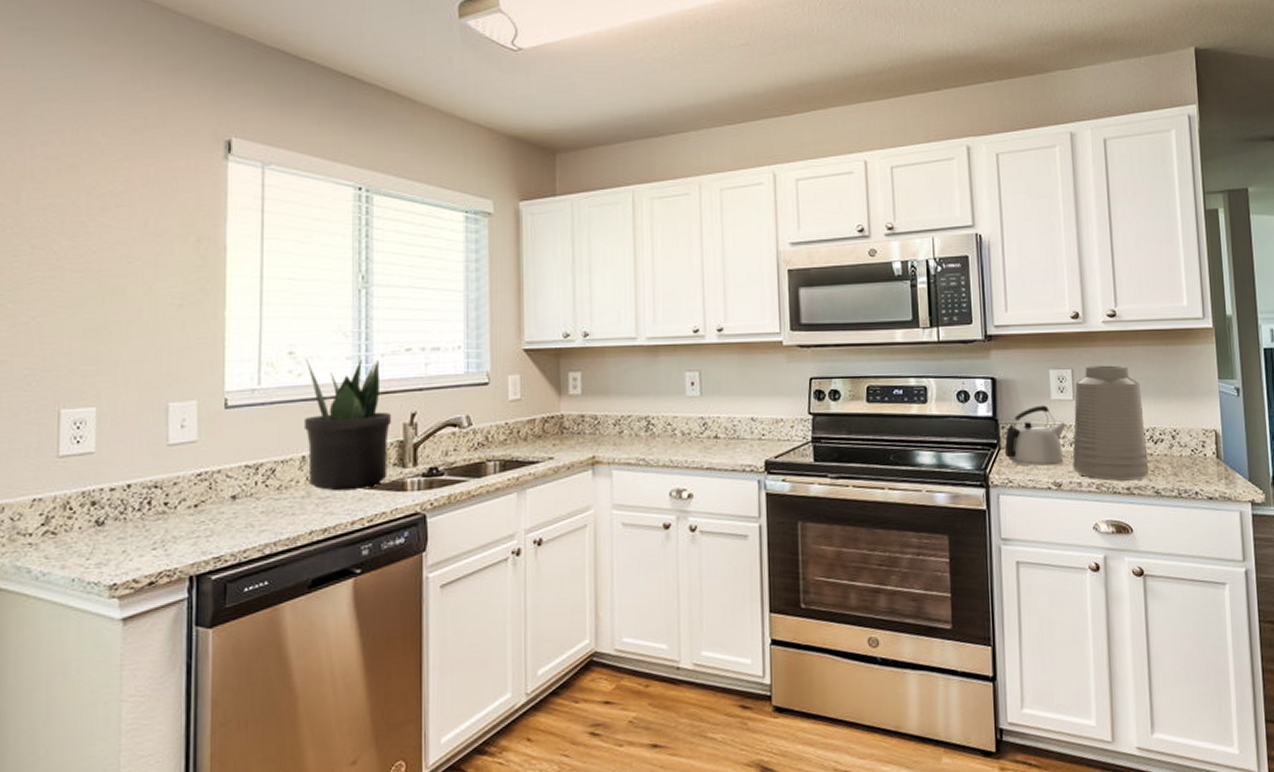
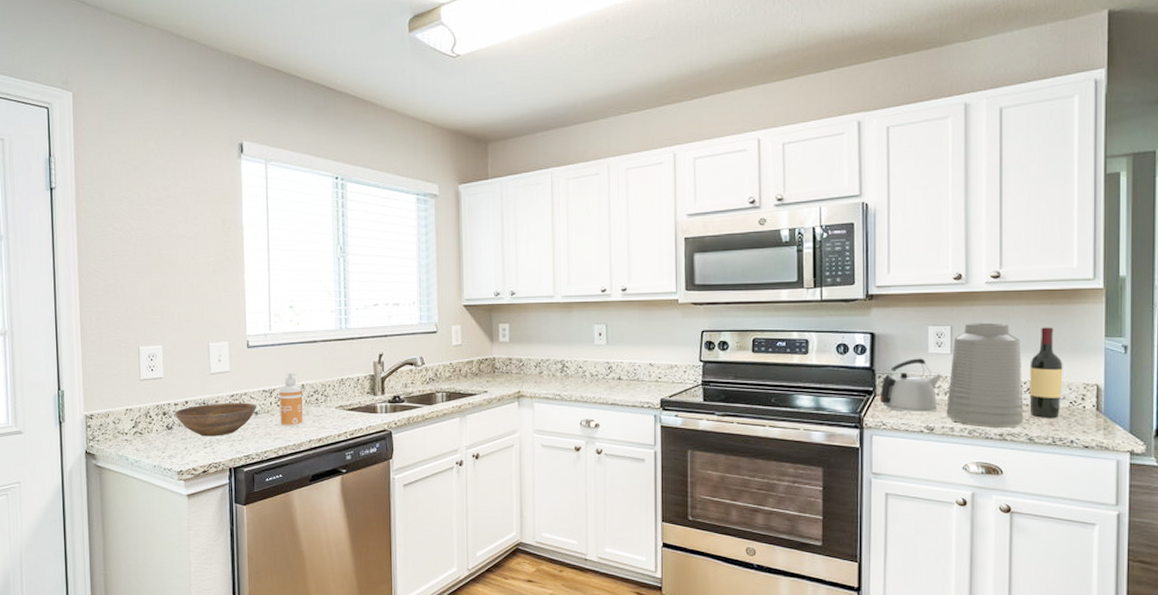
bowl: none [110,483,236,534] -> present [175,403,257,437]
soap dispenser: none [269,439,303,514] -> present [279,372,304,426]
planter: present [303,359,392,490] -> none [301,312,365,410]
wine bottle: none [1150,369,1183,470] -> present [1029,327,1063,419]

